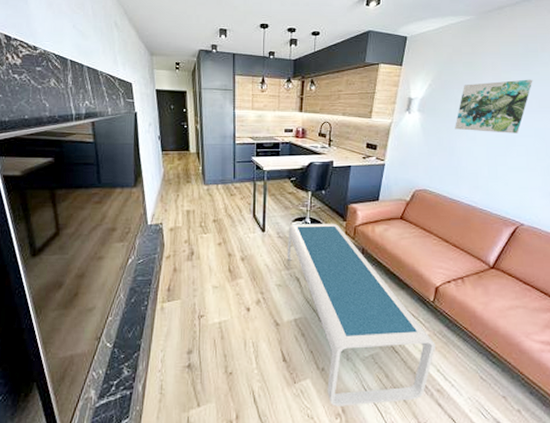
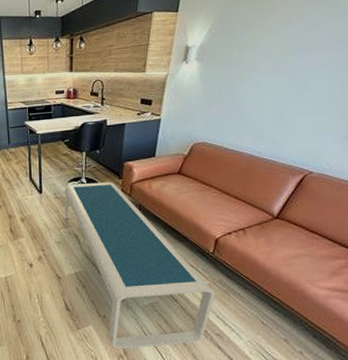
wall art: present [455,79,533,134] -> none [237,12,330,77]

